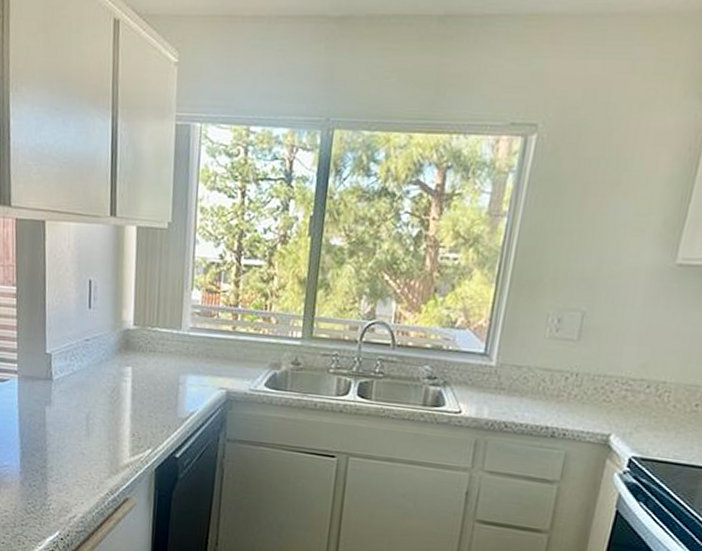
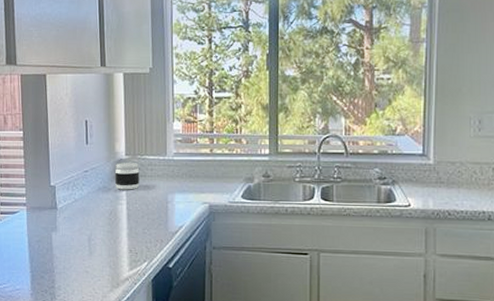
jar: none [119,333,149,366] -> present [114,162,140,190]

